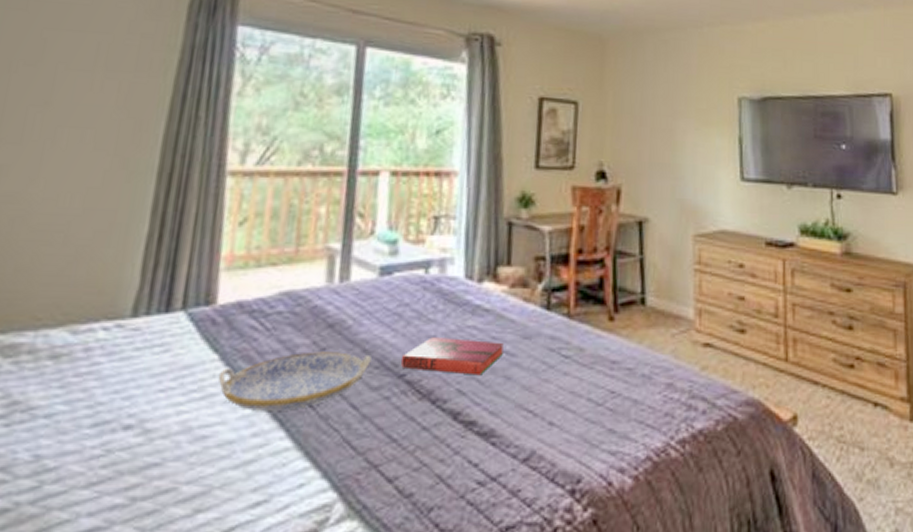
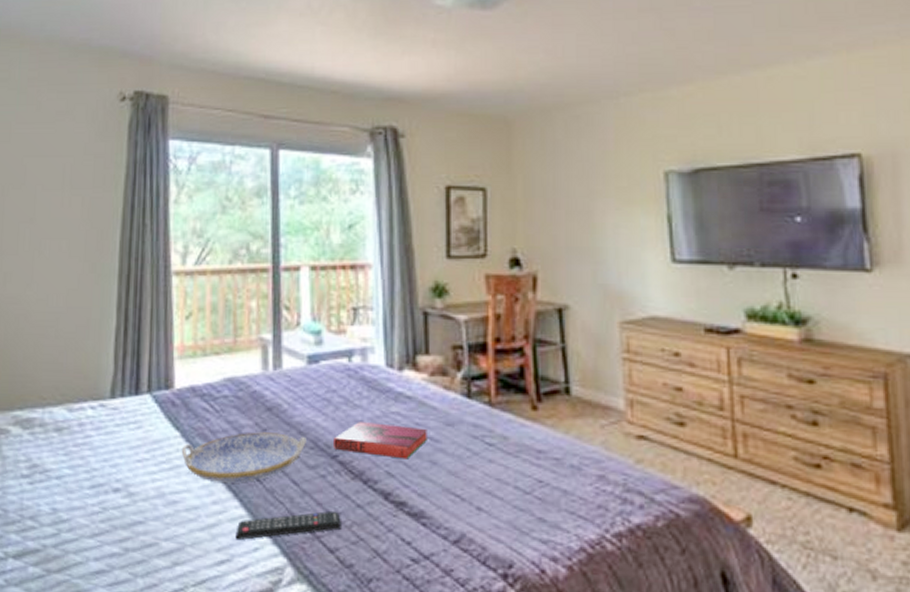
remote control: none [277,435,404,477] -> present [235,510,341,541]

